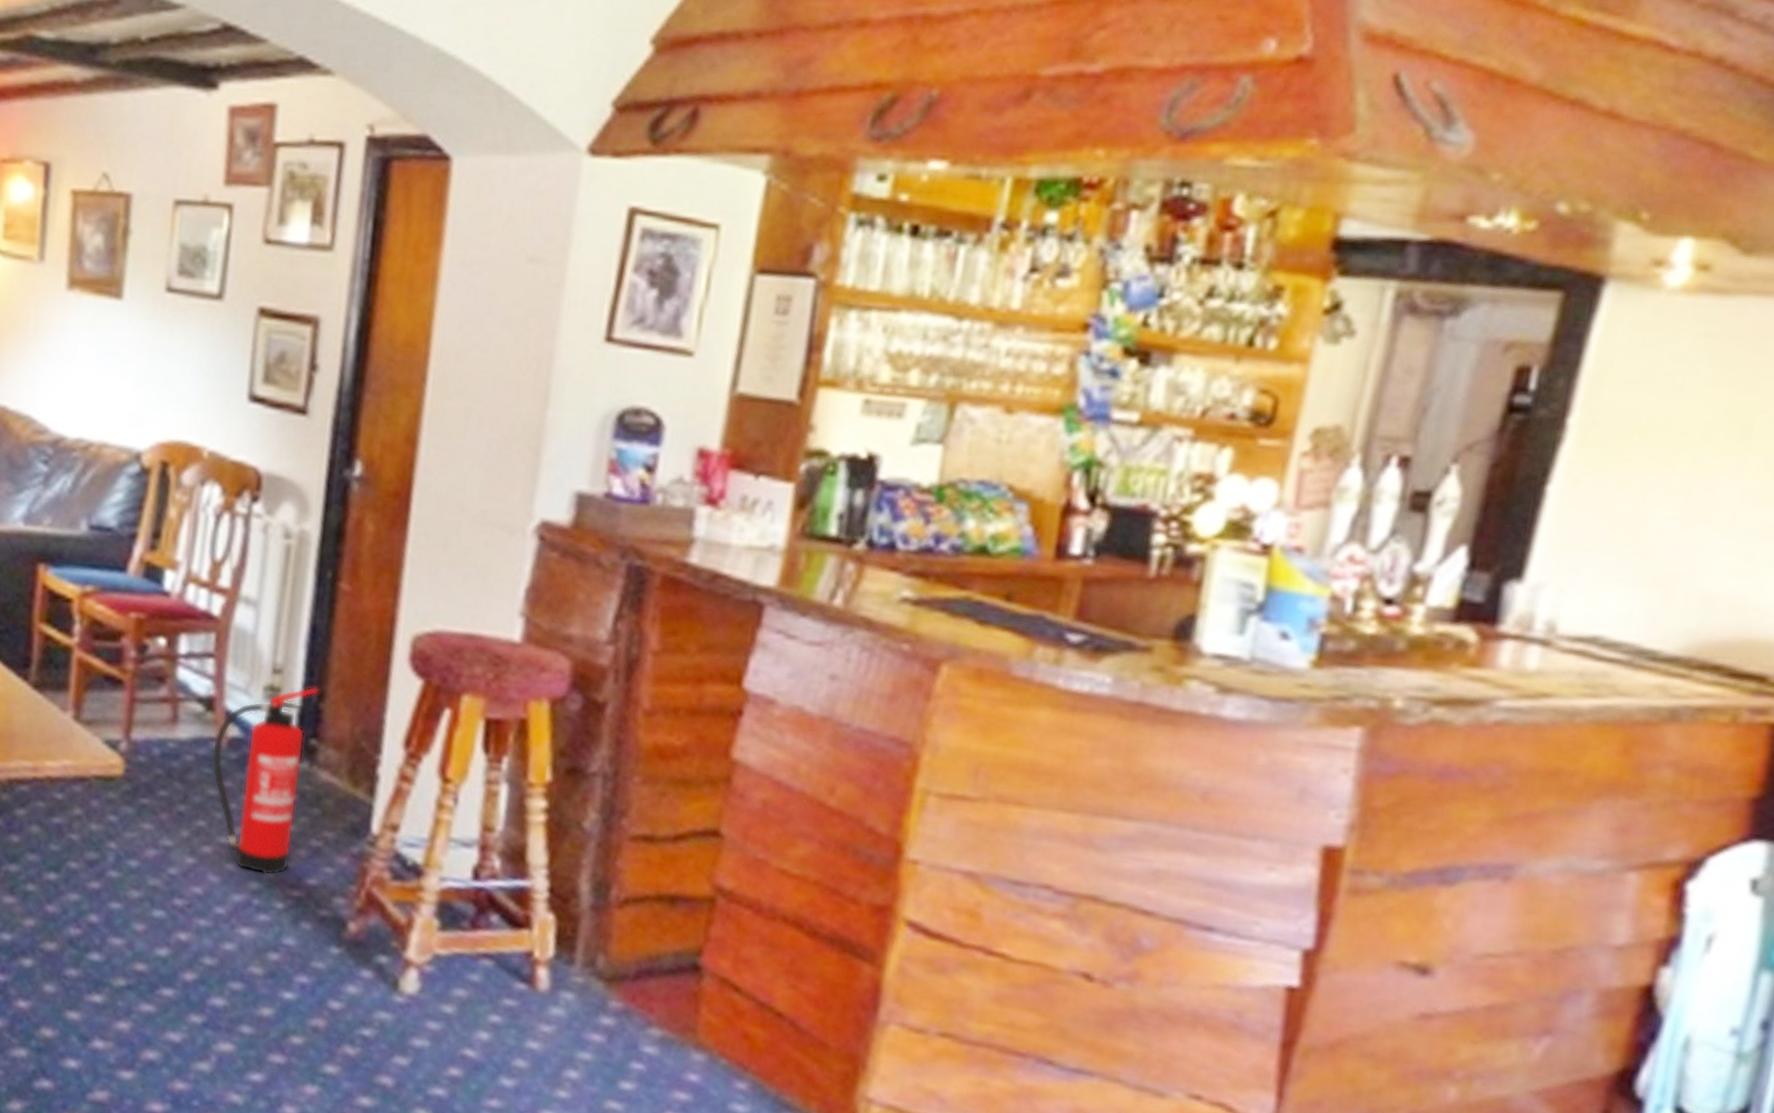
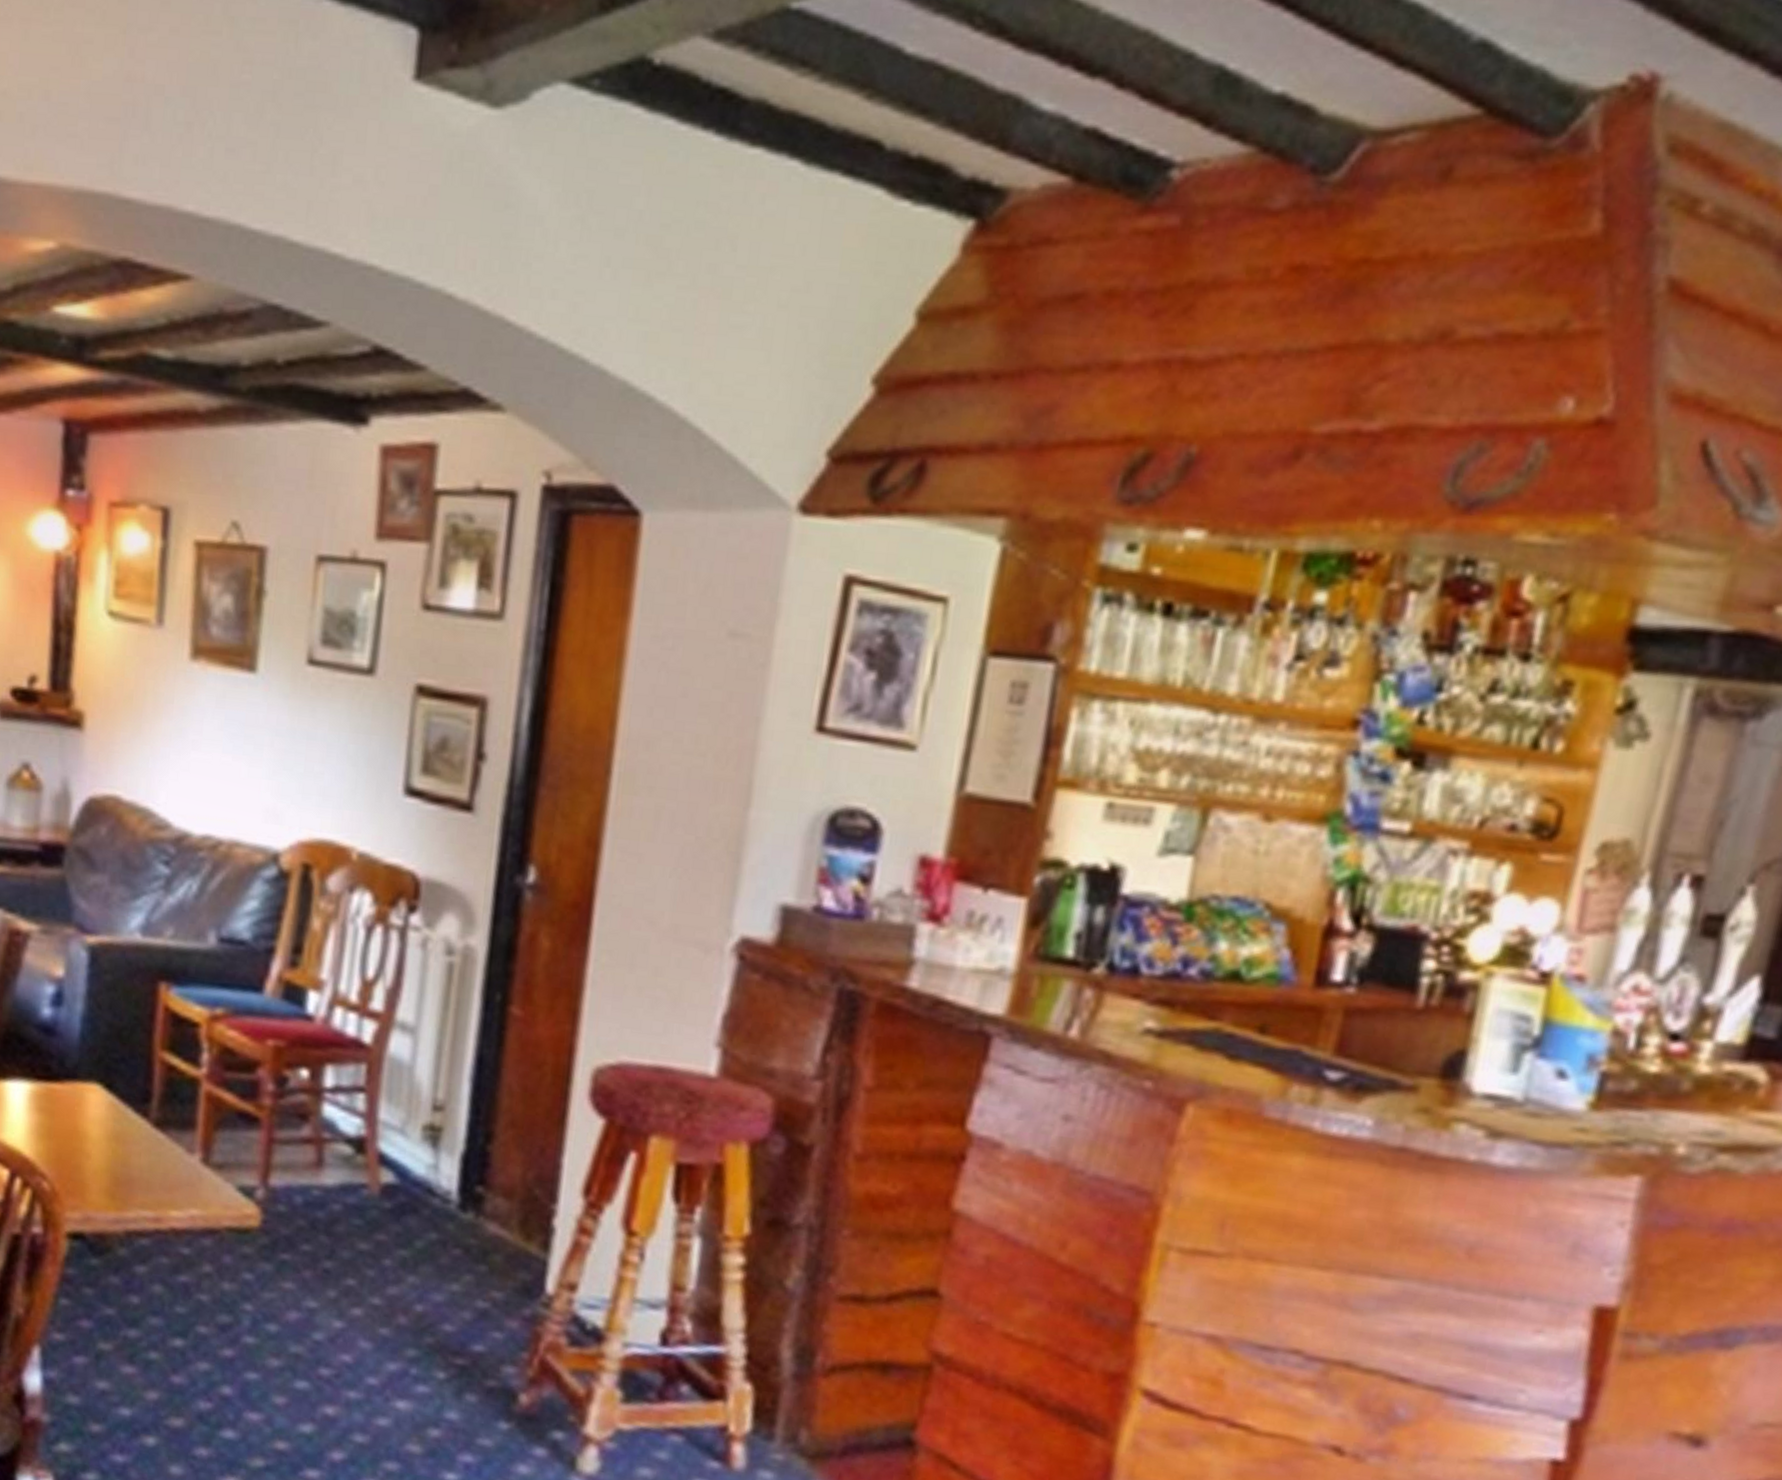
fire extinguisher: present [211,686,319,876] -> none [362,1126,487,1341]

